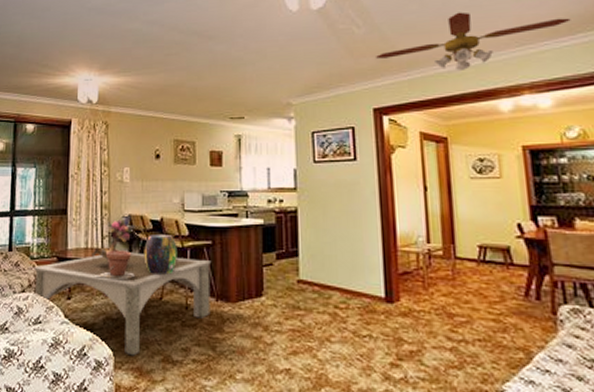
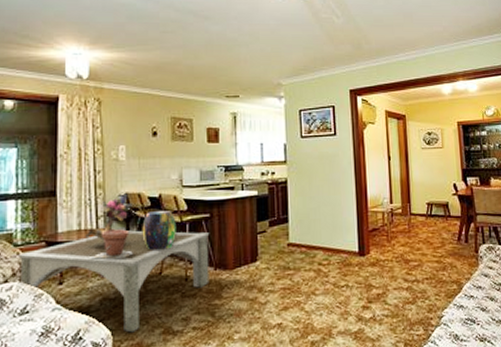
ceiling fan: present [376,12,571,70] -> none [352,10,490,59]

